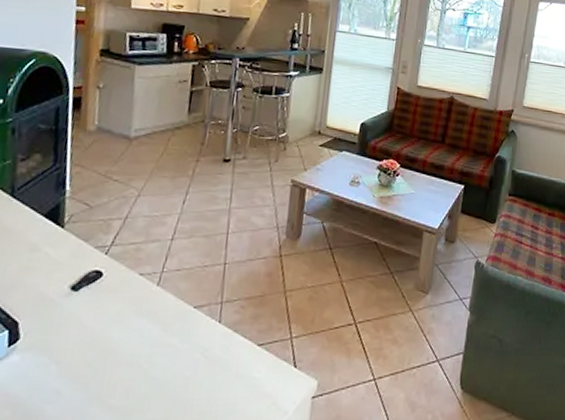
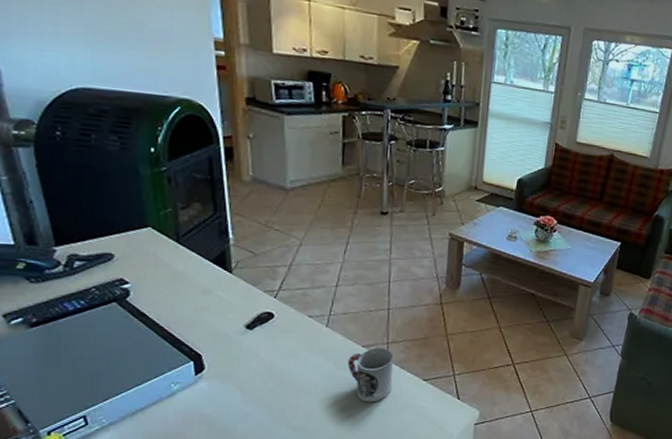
cup: none [176,308,227,374] -> present [347,348,394,402]

